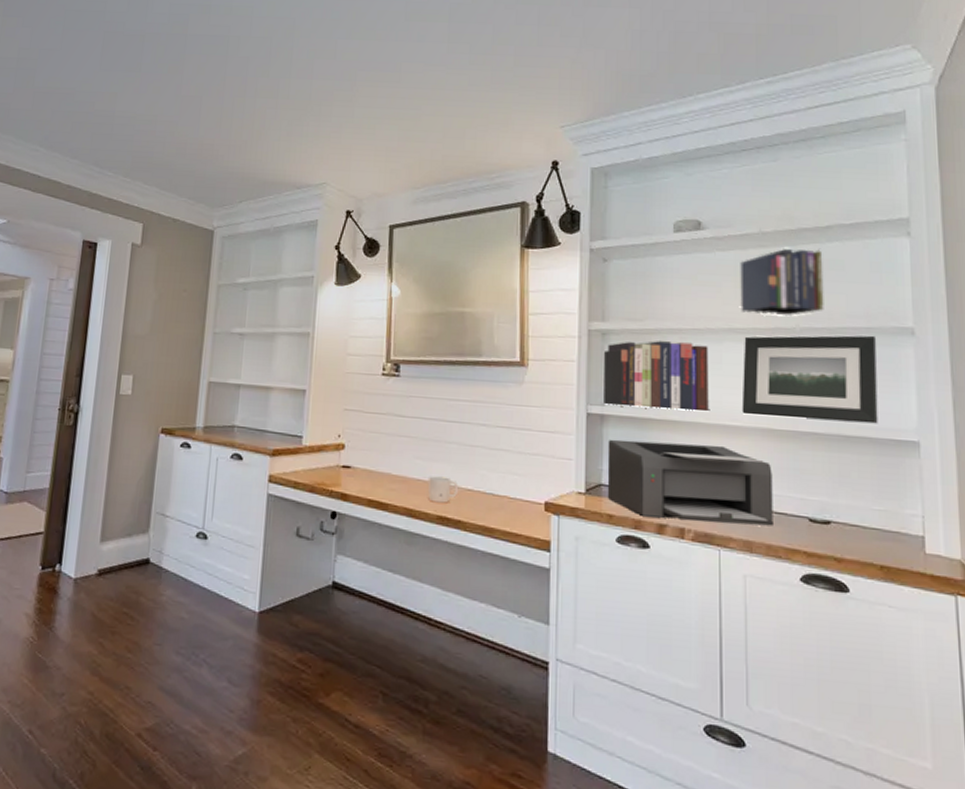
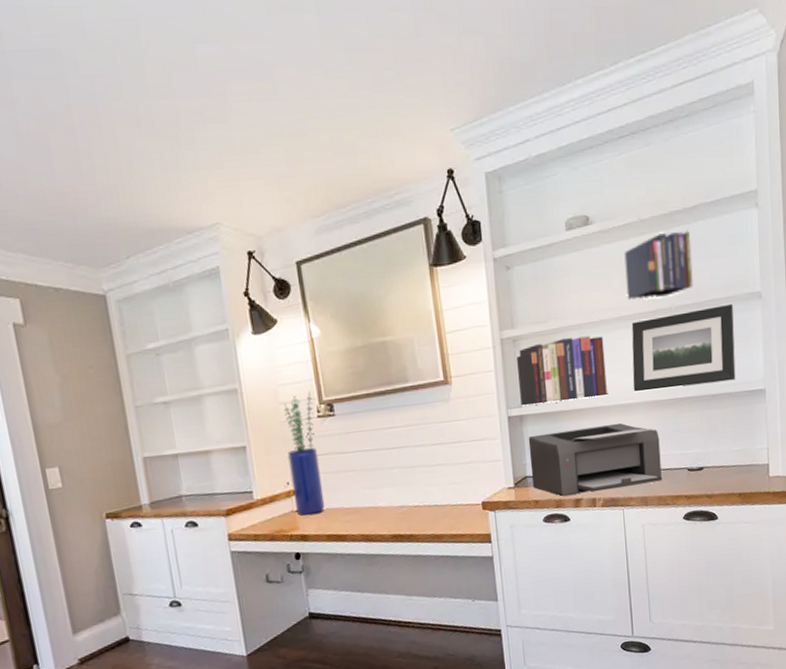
vase: none [341,348,381,475] -> present [283,391,324,516]
mug: present [427,476,459,503] -> none [377,499,407,525]

